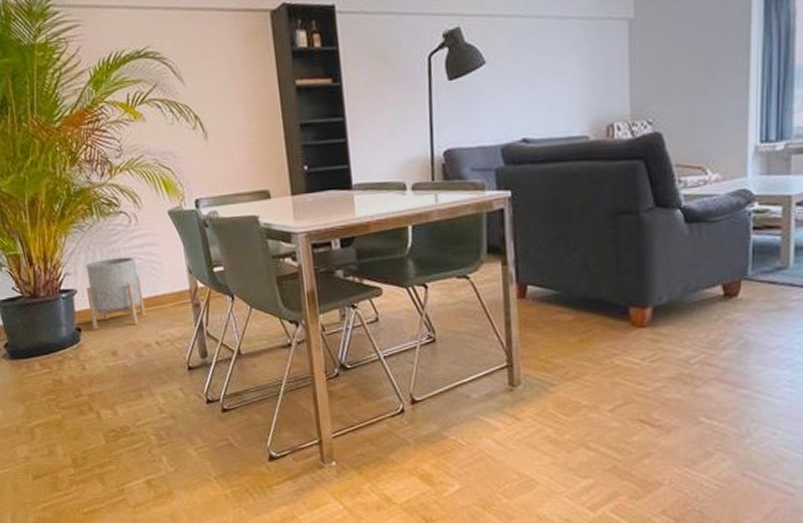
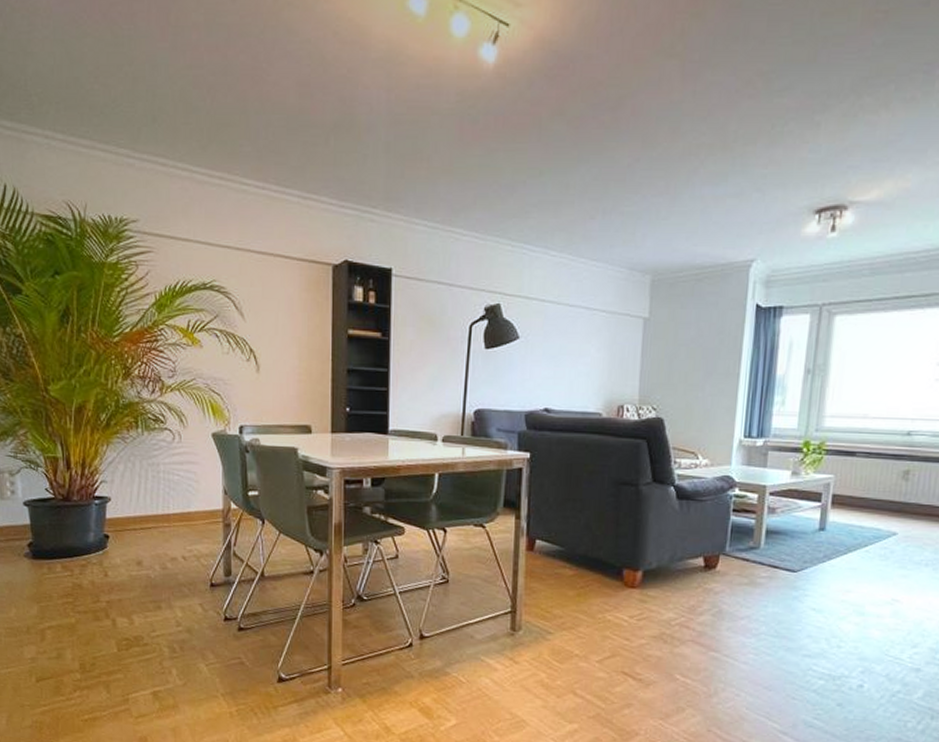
planter: present [85,256,145,330] -> none [120,471,176,539]

